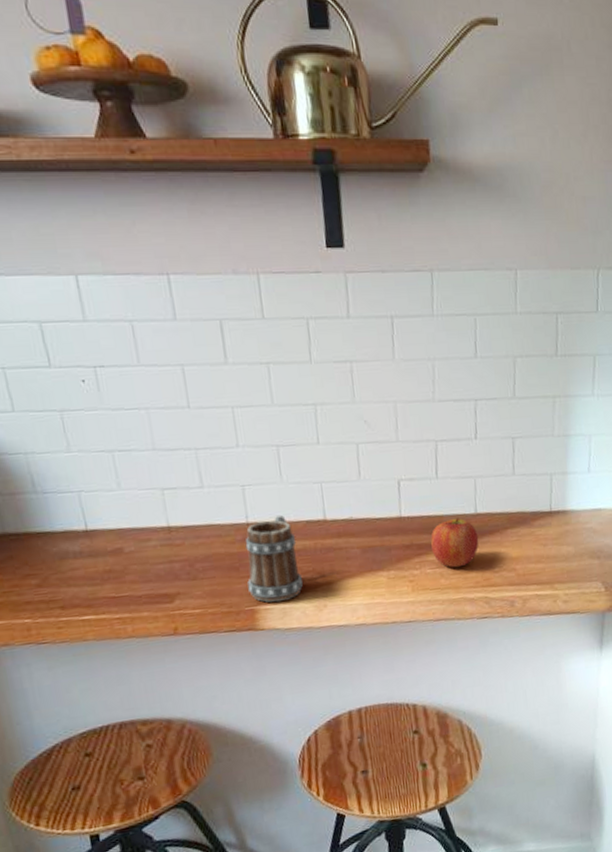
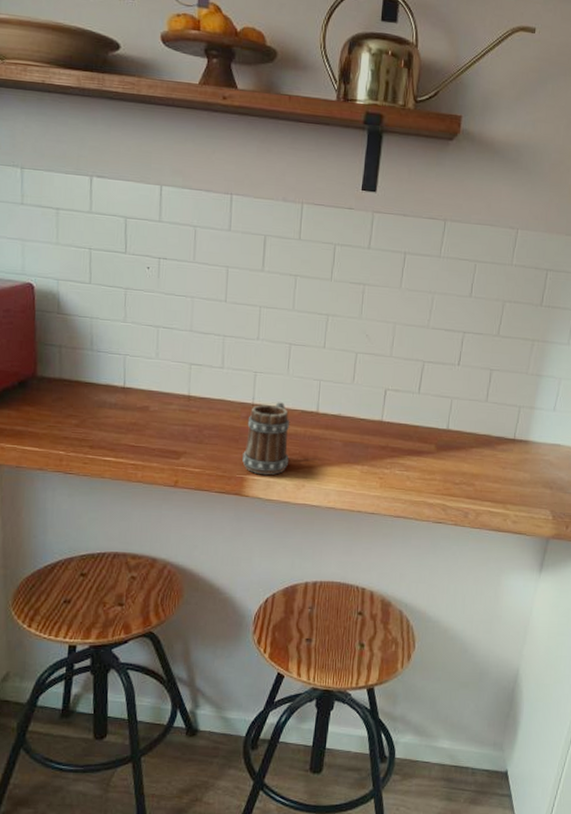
fruit: present [431,517,479,568] -> none [403,430,446,474]

